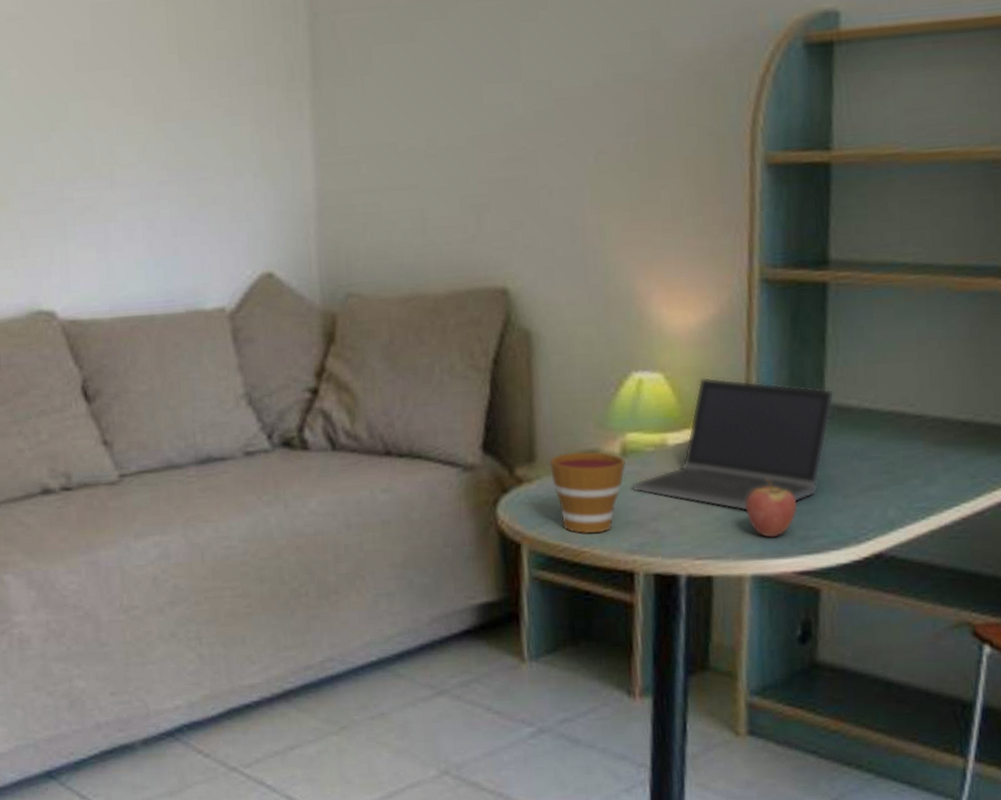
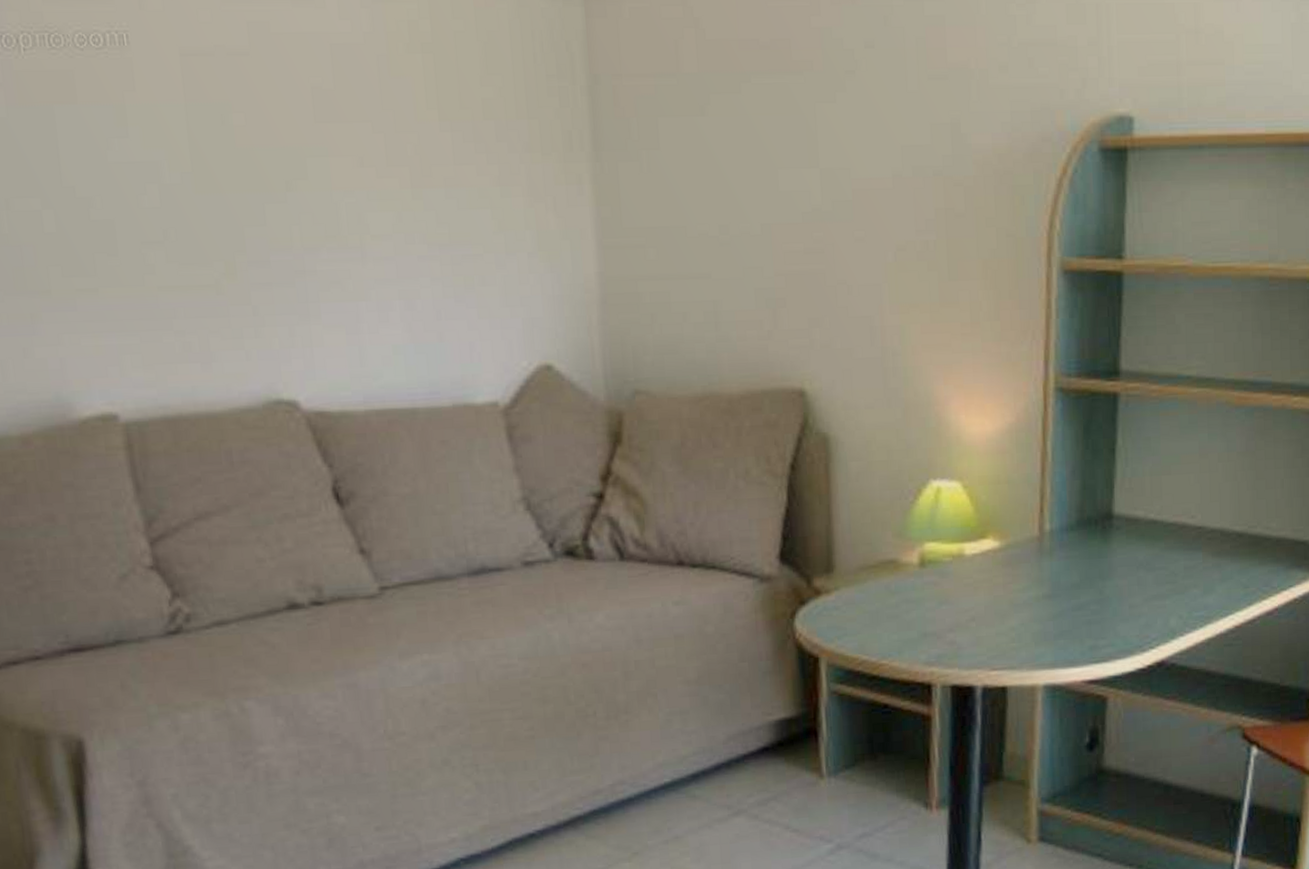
cup: present [550,452,626,534] -> none [848,562,924,647]
laptop computer: present [632,376,835,511] -> none [930,486,1124,621]
fruit: present [745,478,799,538] -> none [1038,589,1088,648]

